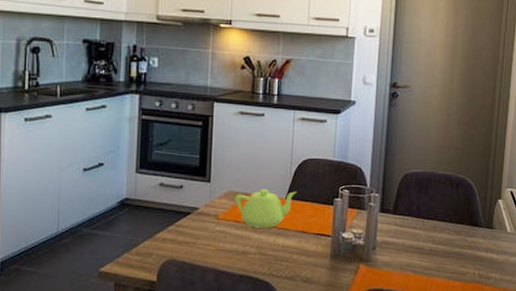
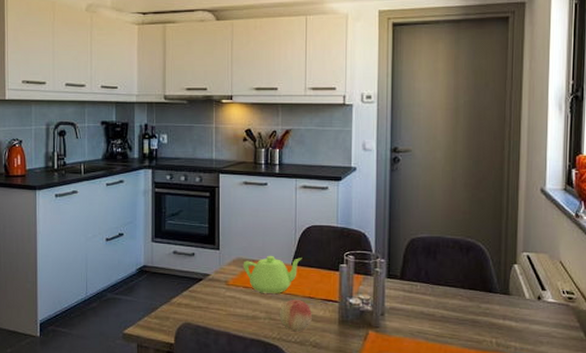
fruit: none [270,234,304,267] -> present [279,300,312,332]

